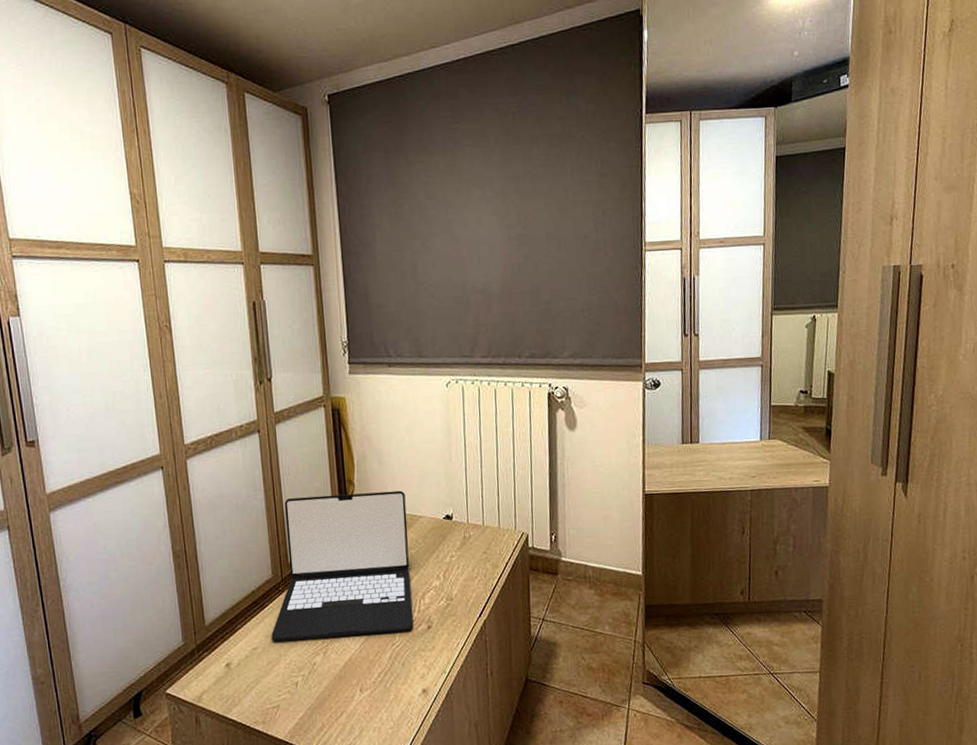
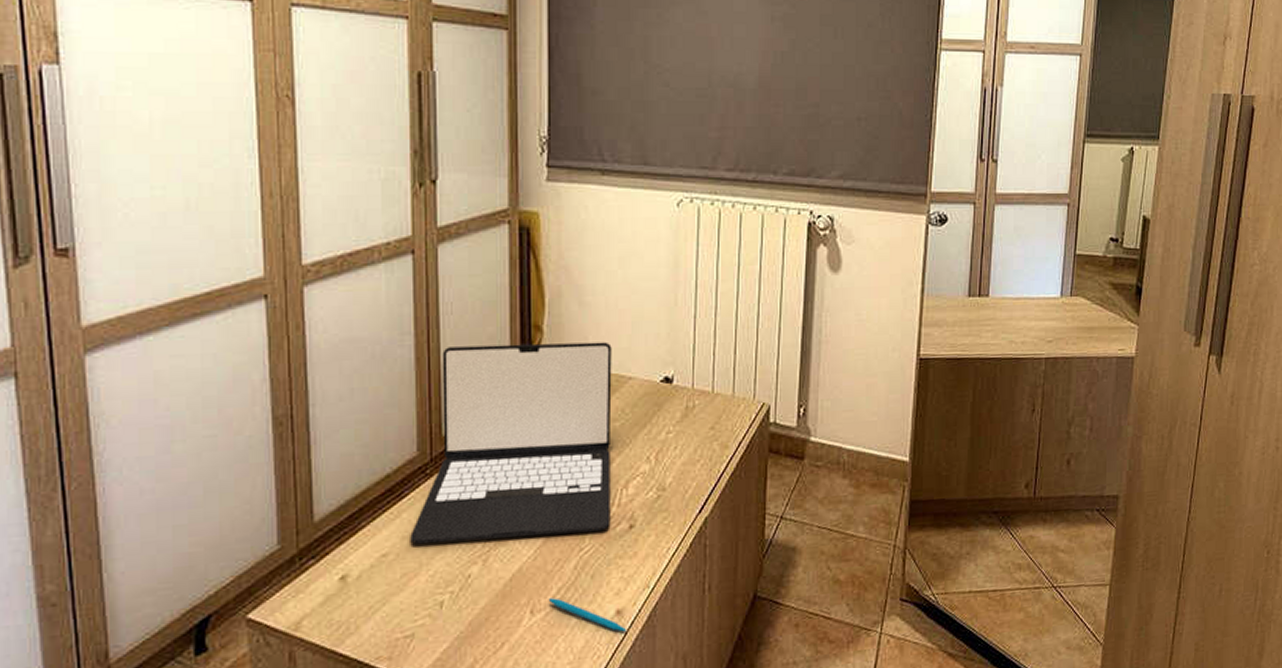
pen: none [372,680,432,706] -> present [548,598,627,632]

